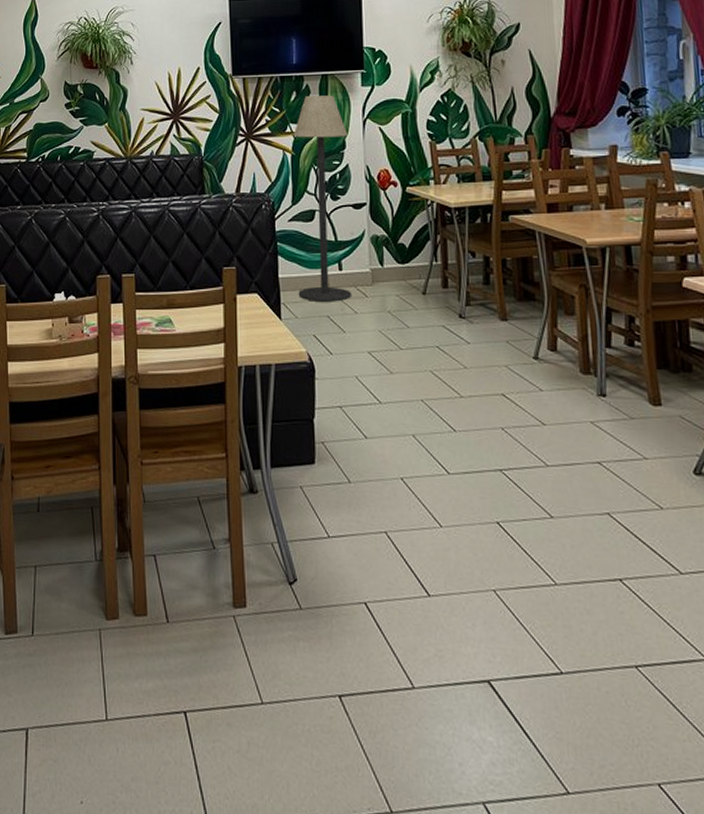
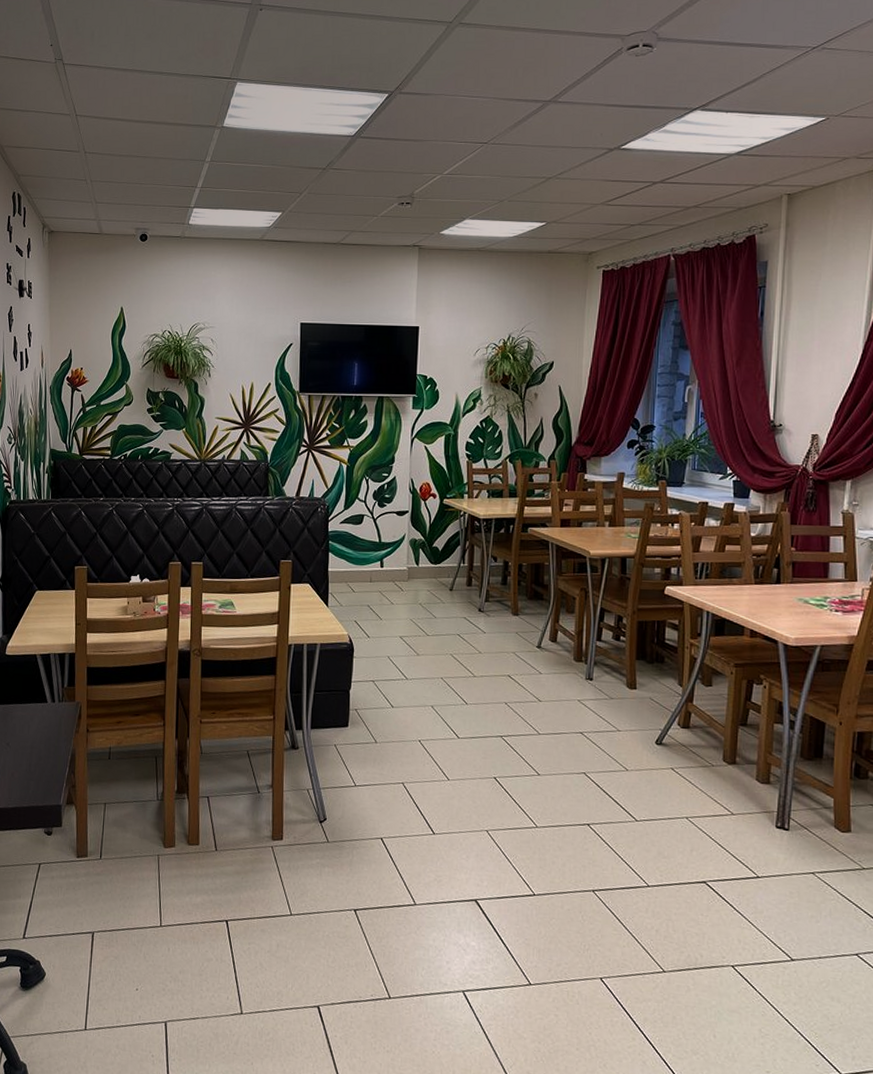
floor lamp: present [293,95,352,302] -> none [344,415,398,594]

